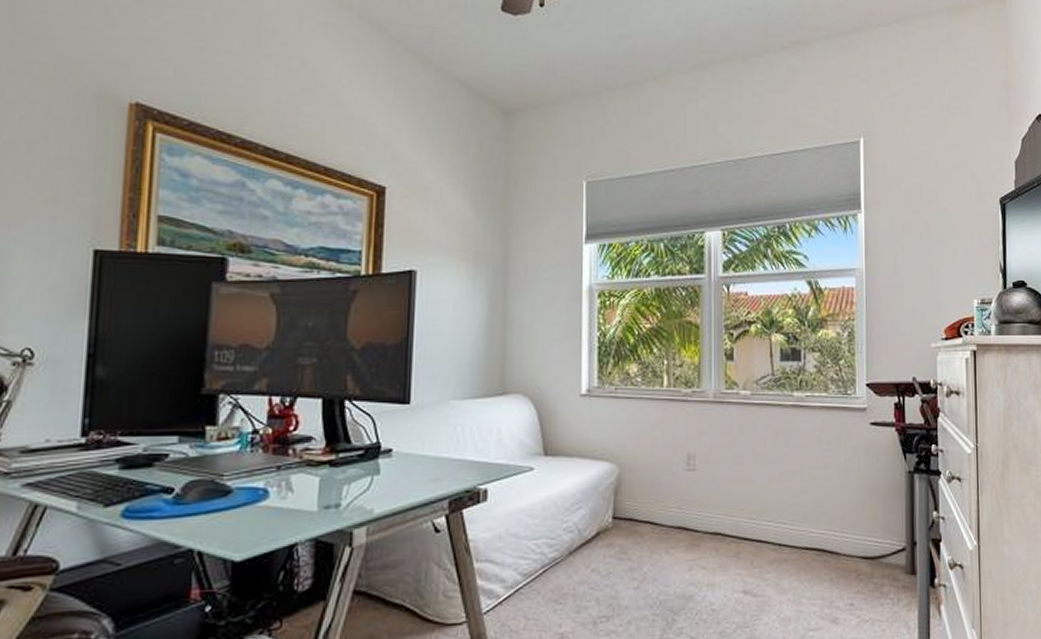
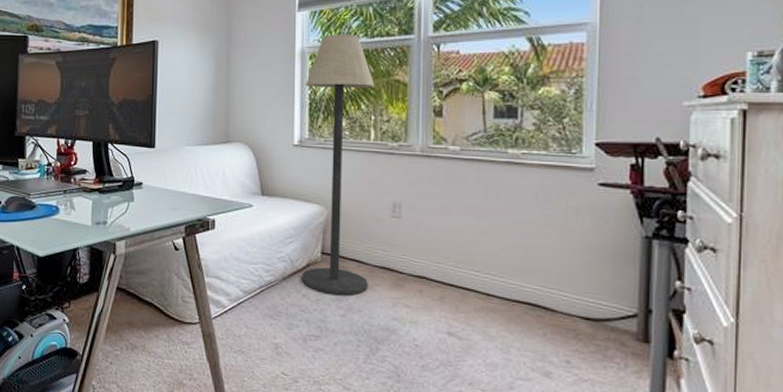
floor lamp: none [591,270,667,564] -> present [302,34,375,295]

